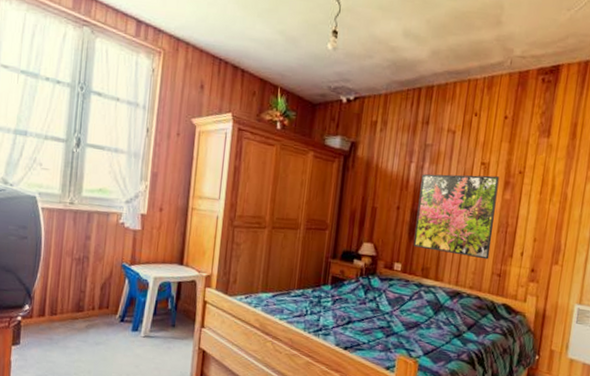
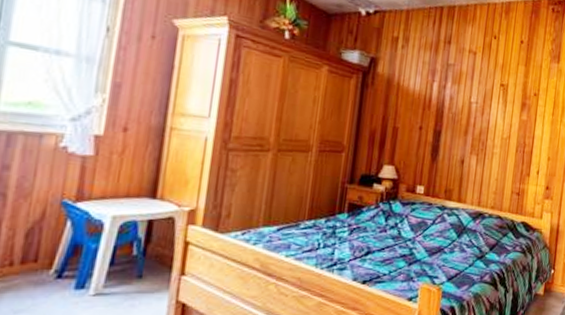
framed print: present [413,174,499,260] -> none [436,94,517,179]

